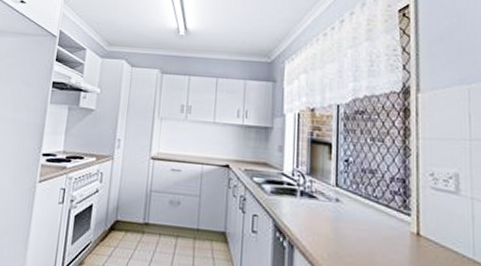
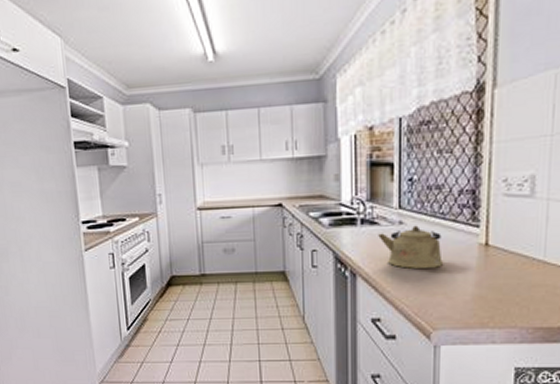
kettle: none [316,205,377,251] -> present [378,225,443,269]

